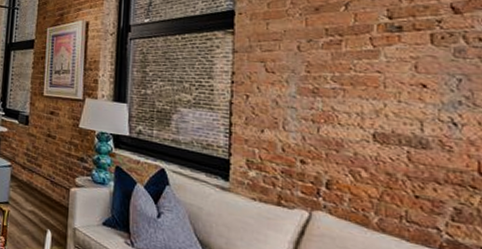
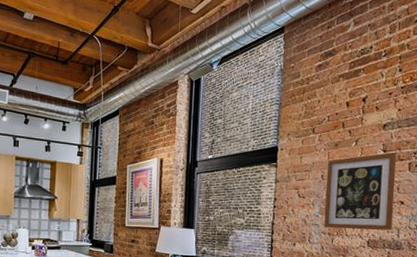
wall art: none [304,19,412,122] -> present [324,152,397,231]

